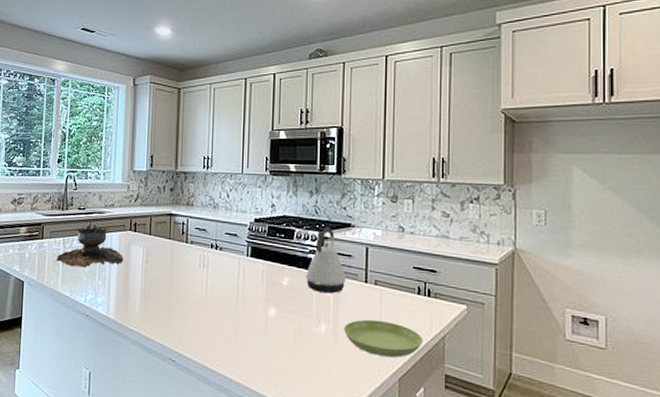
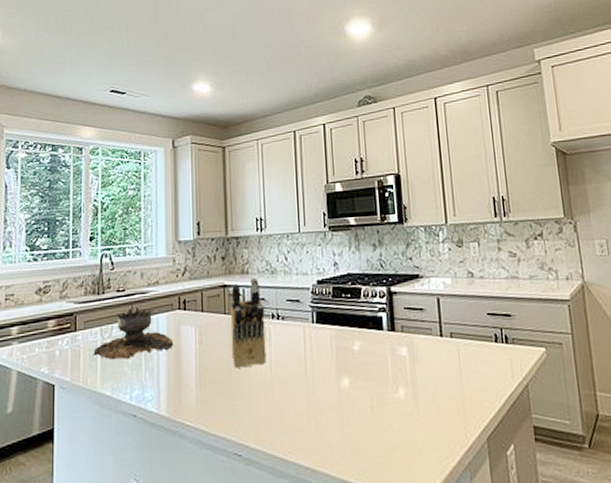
knife block: none [173,209,205,287] -> present [230,277,267,368]
kettle: present [306,227,346,294] -> none [378,281,421,354]
saucer: present [344,319,423,358] -> none [424,375,507,416]

